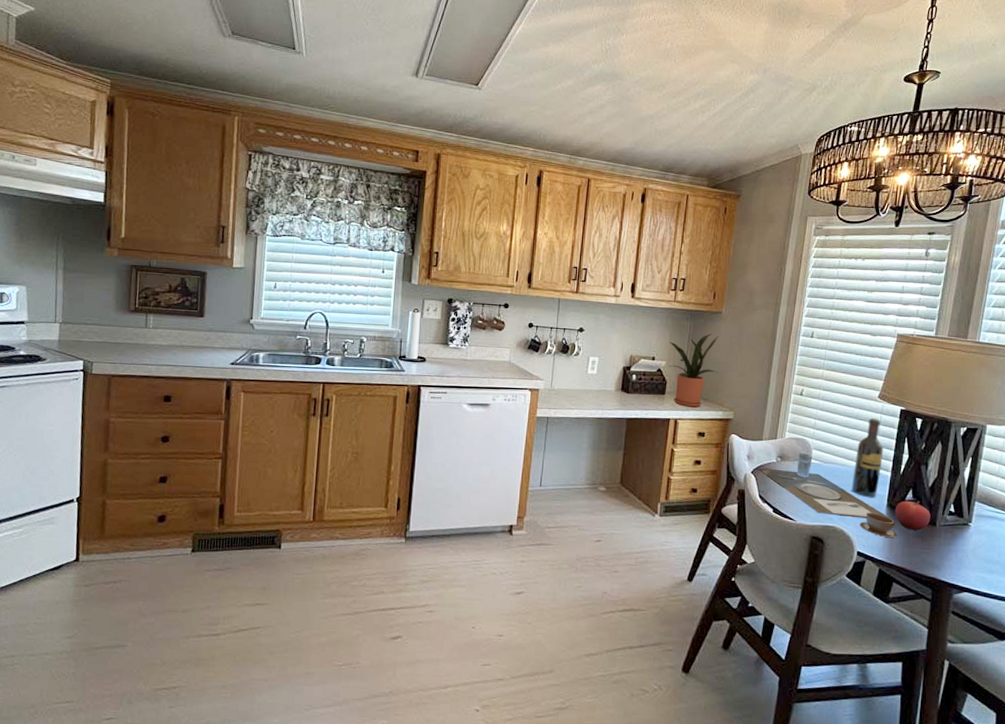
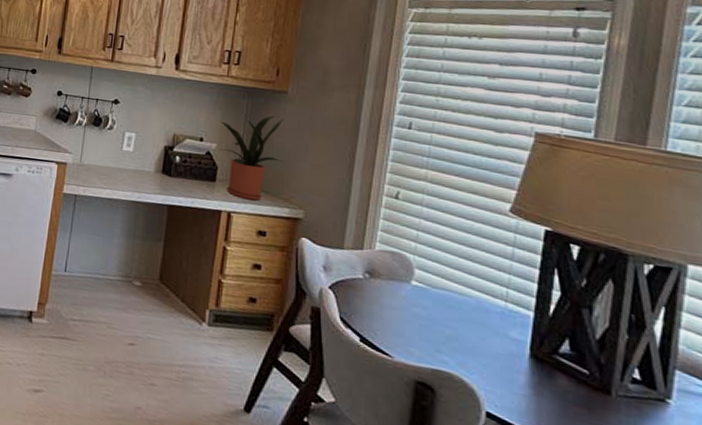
place setting: present [757,453,892,520] -> none [337,271,539,377]
wine bottle: present [851,418,884,498] -> none [474,237,522,344]
teacup: present [859,512,898,537] -> none [488,360,549,402]
fruit: present [895,500,931,531] -> none [543,353,602,398]

